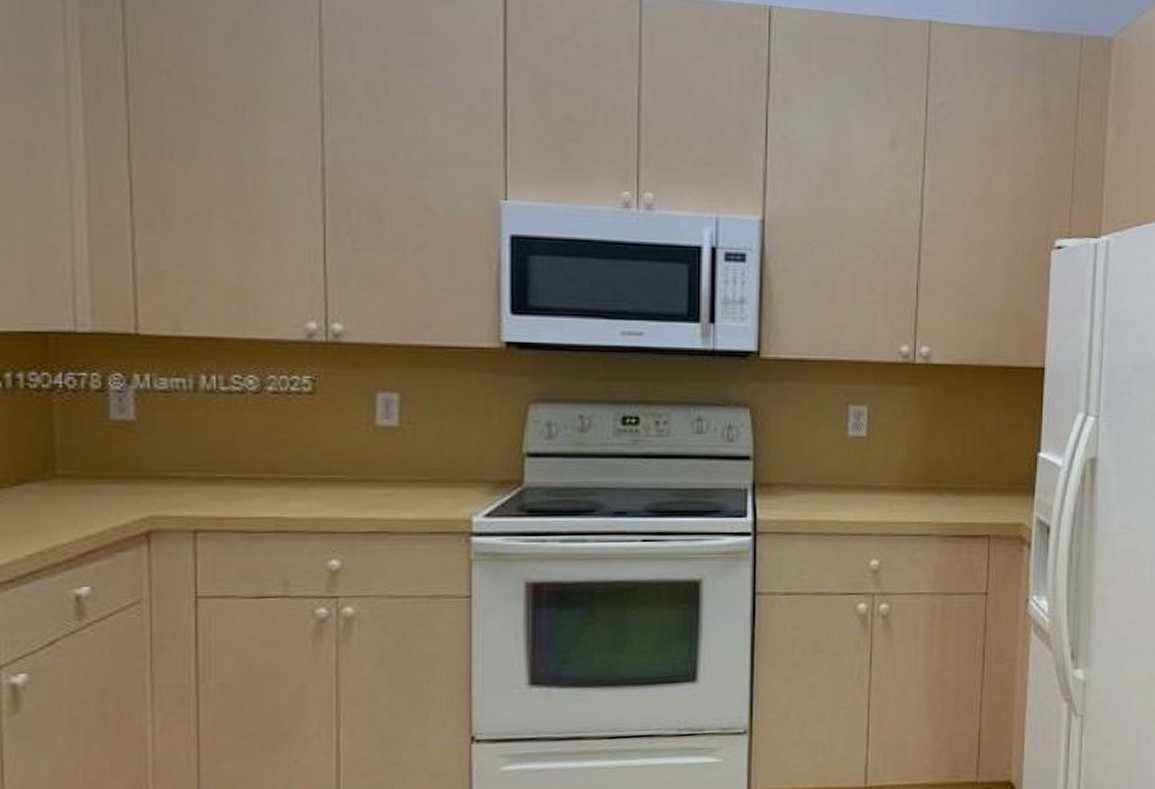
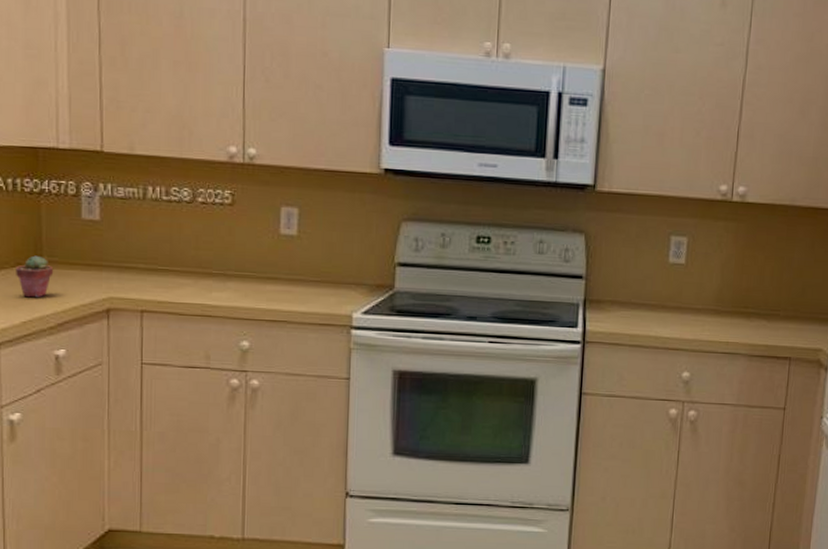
potted succulent: none [18,469,72,523] -> present [16,255,54,298]

